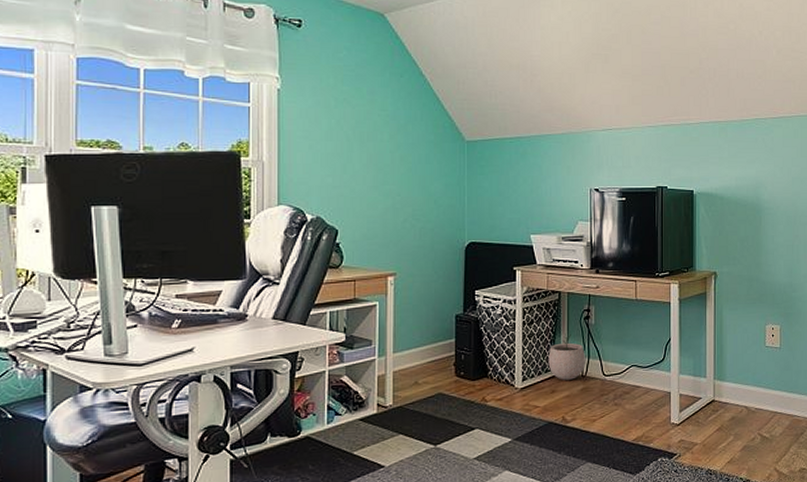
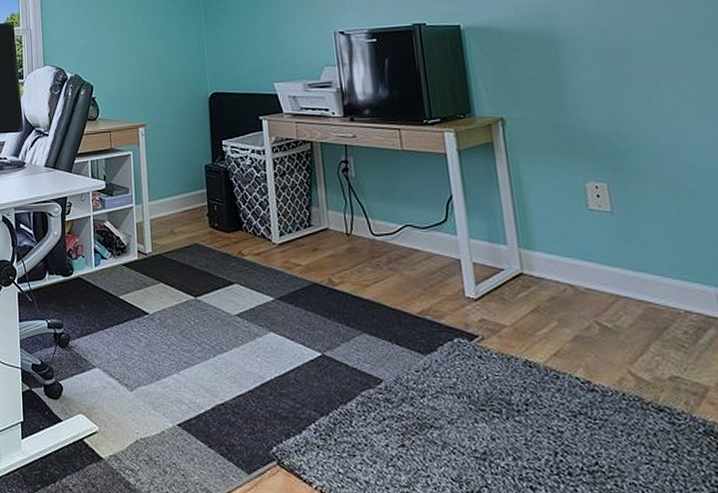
plant pot: present [548,333,585,380] -> none [305,186,349,238]

